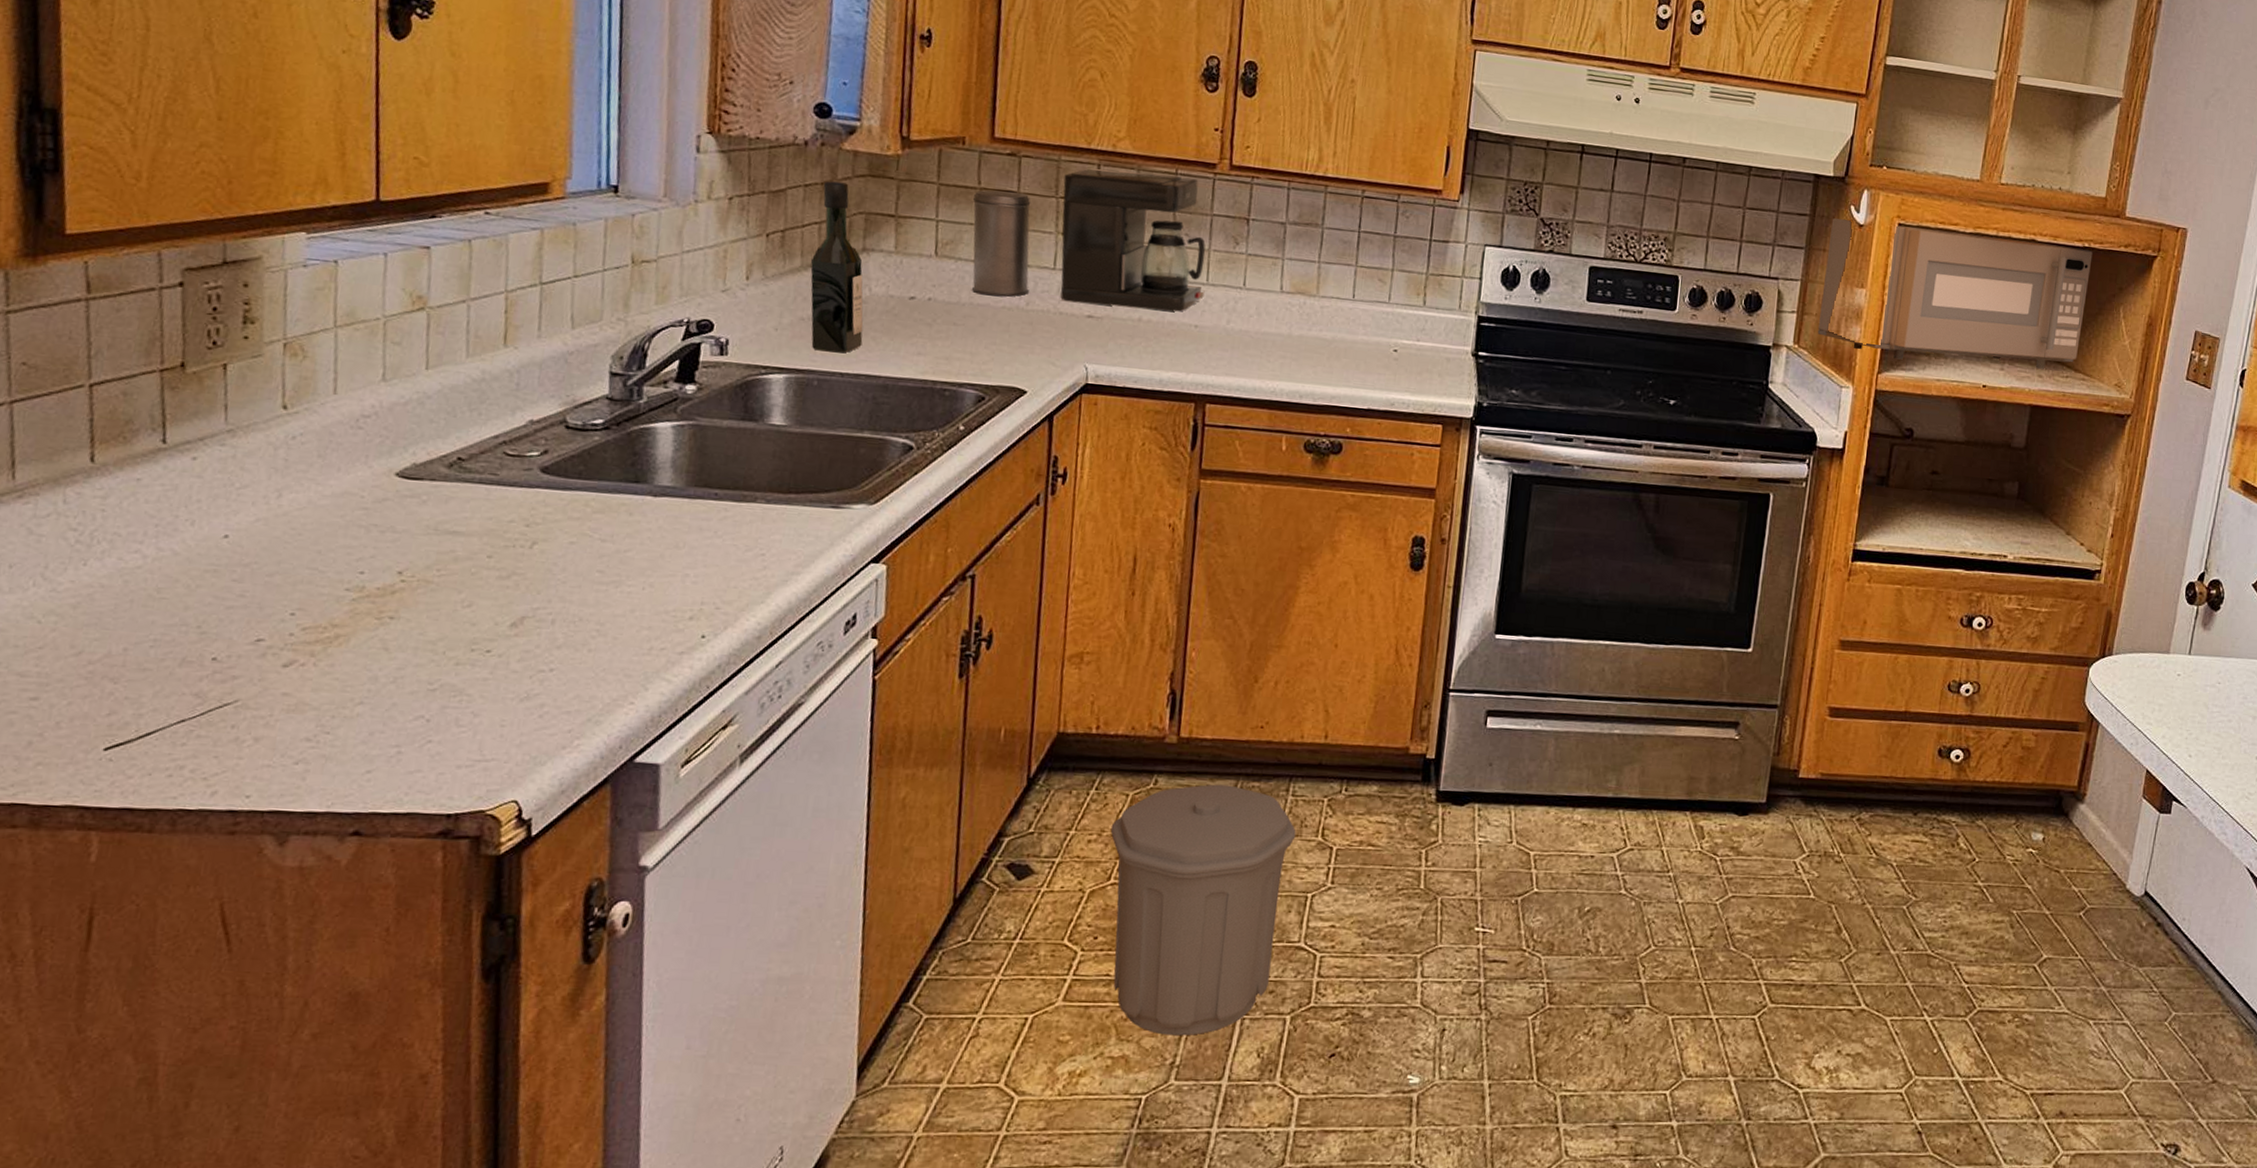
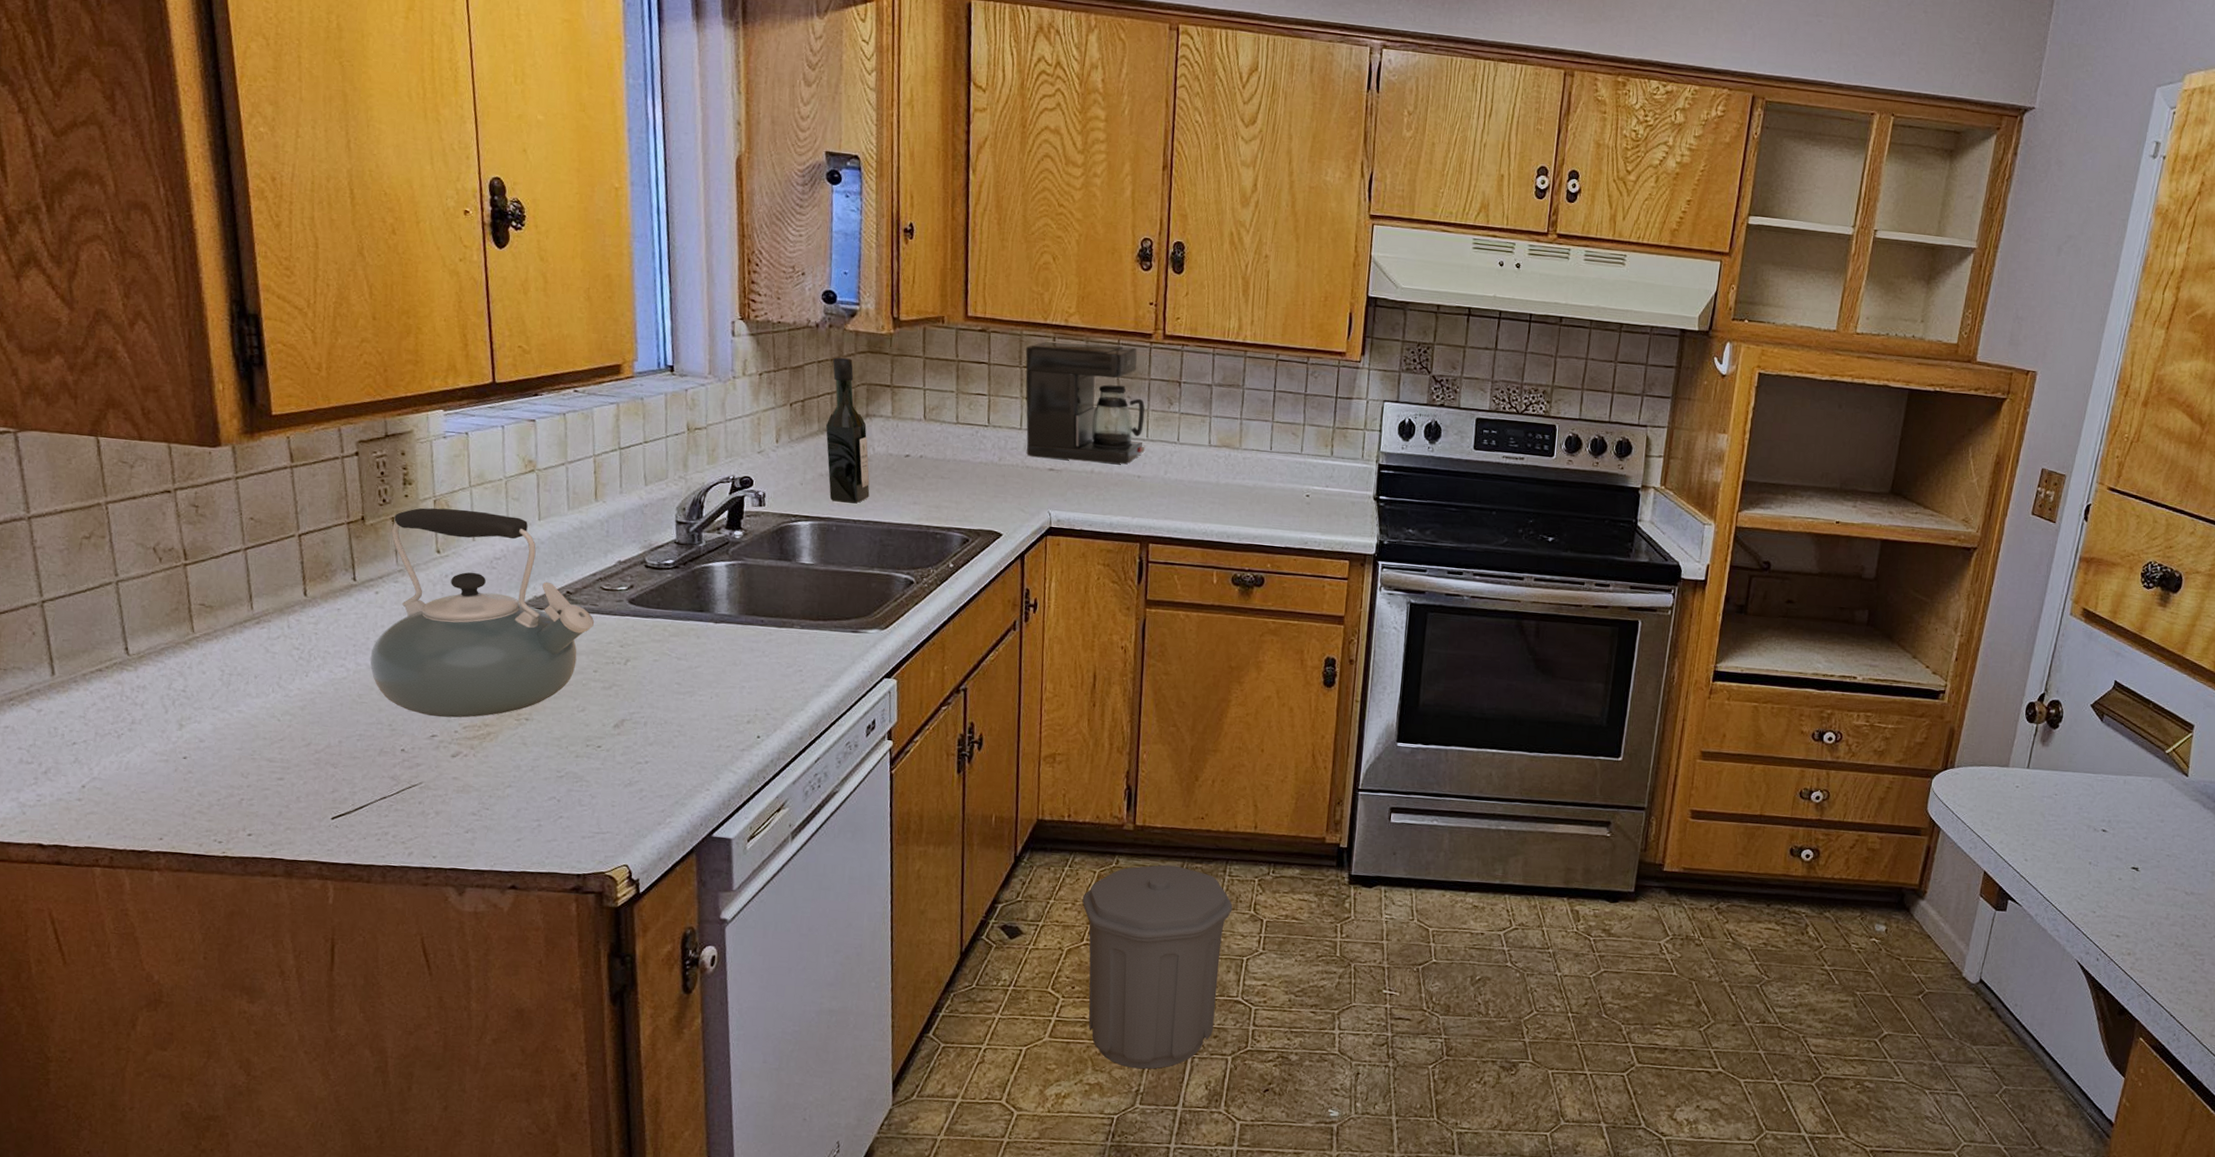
kettle: none [177,352,493,617] -> present [370,507,595,718]
canister: present [971,190,1031,297] -> none [952,362,1001,454]
microwave: present [1817,218,2093,369] -> none [1682,369,1944,506]

